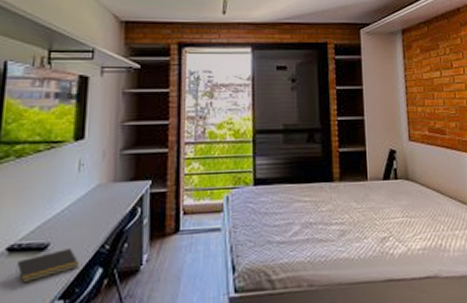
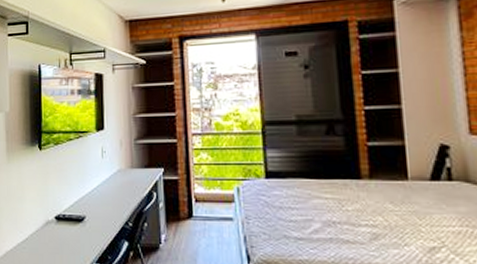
notepad: present [15,249,79,284] -> none [63,222,109,246]

